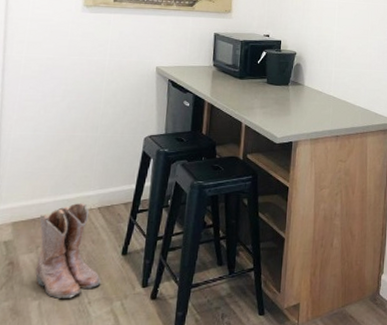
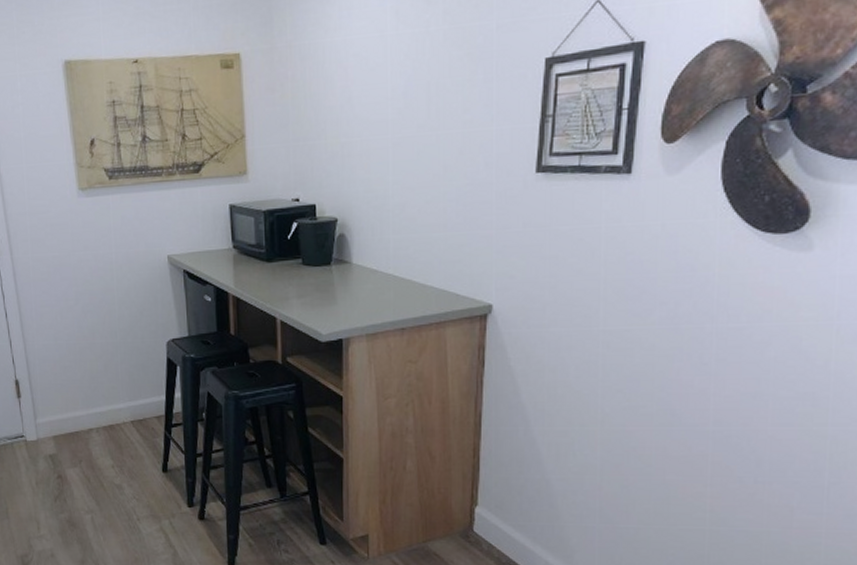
boots: present [35,202,102,299] -> none [76,415,147,514]

